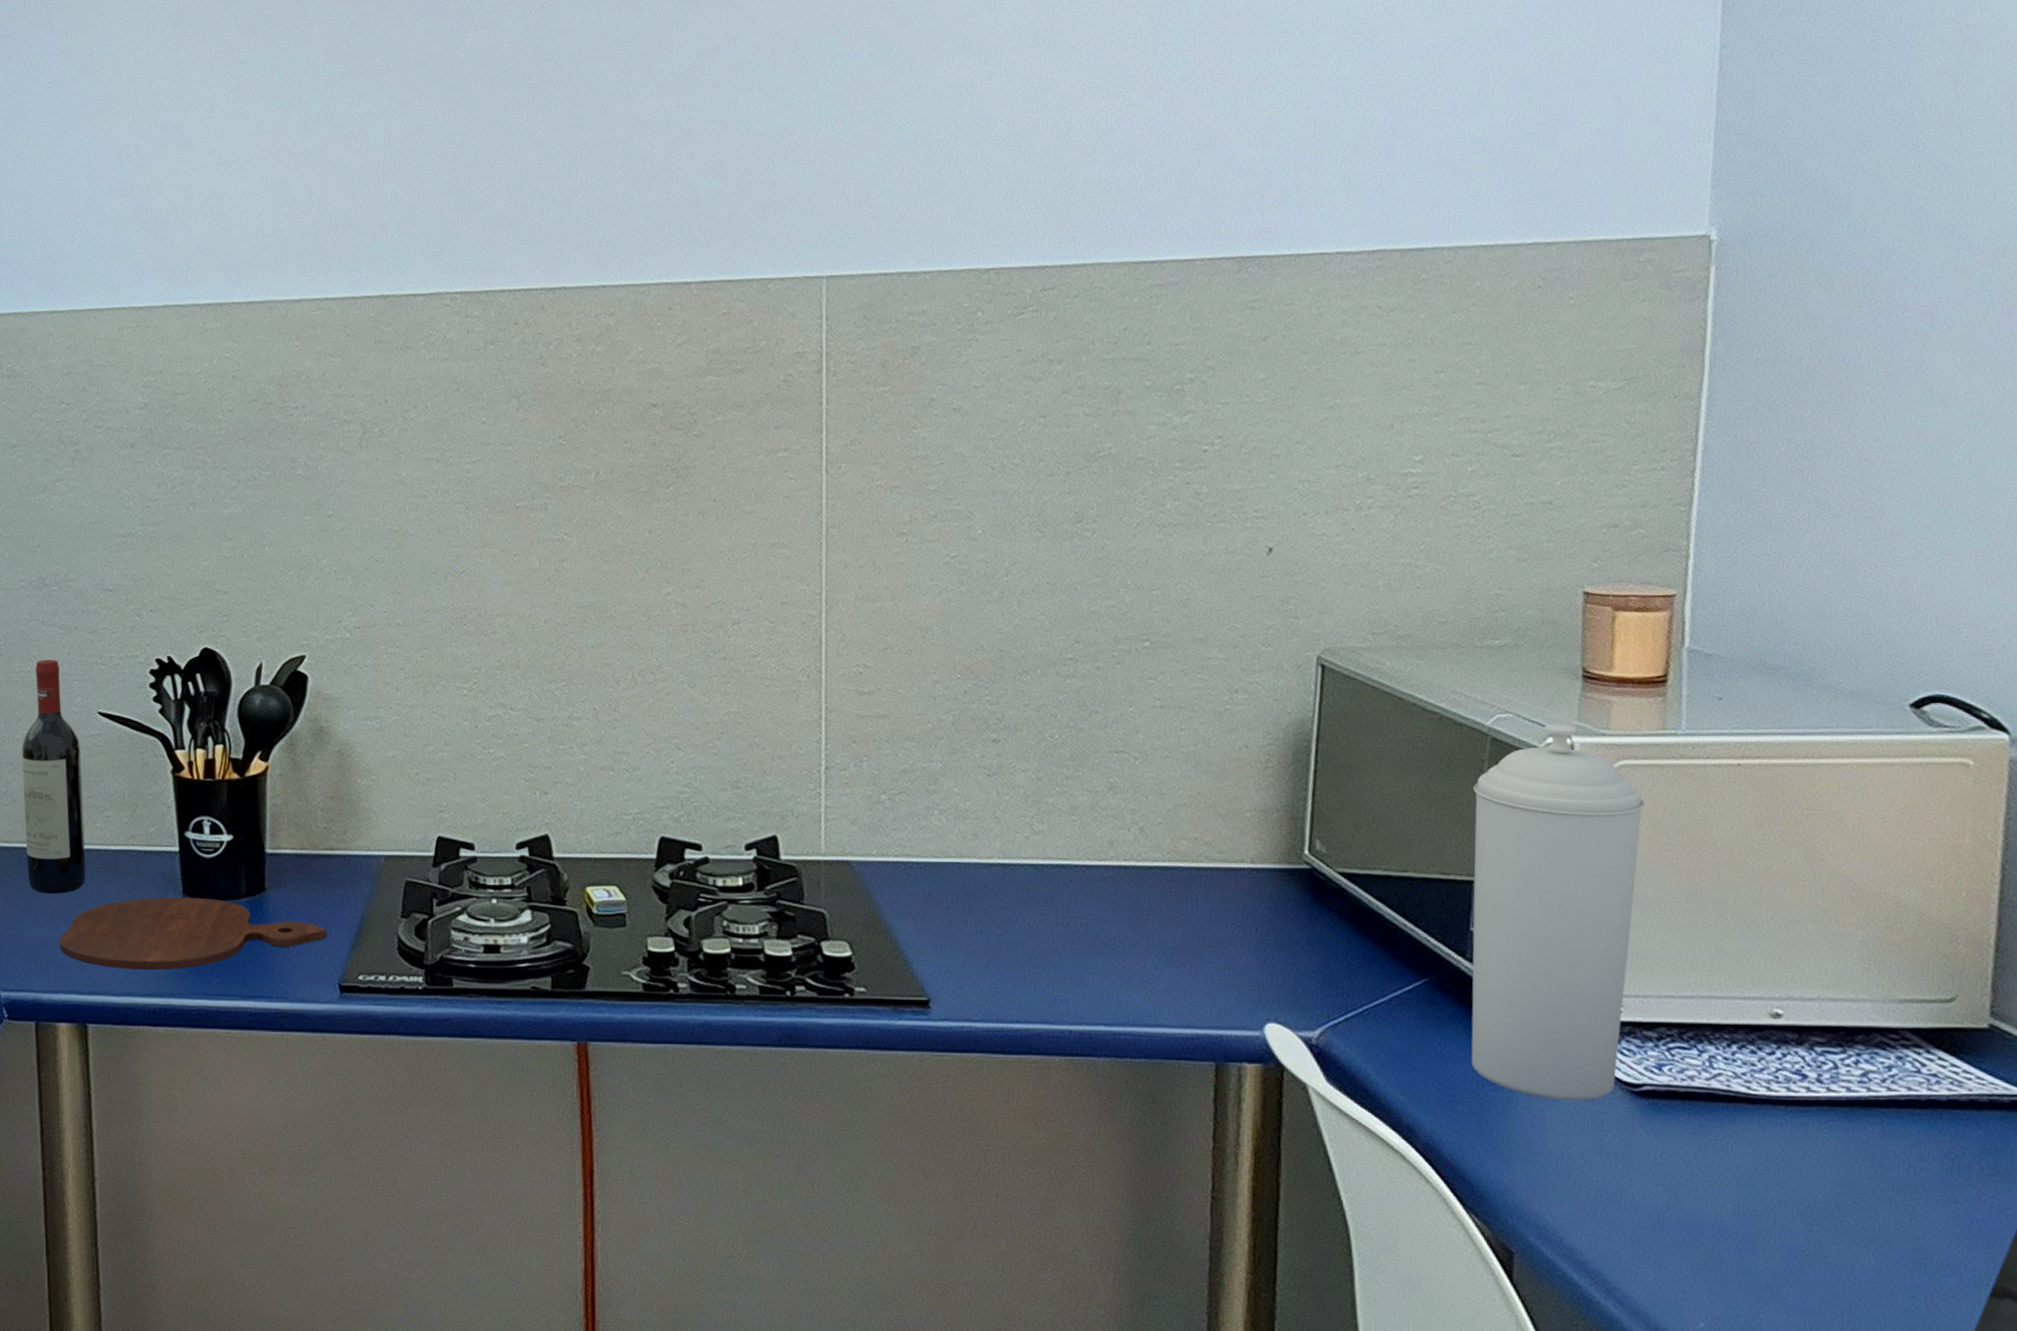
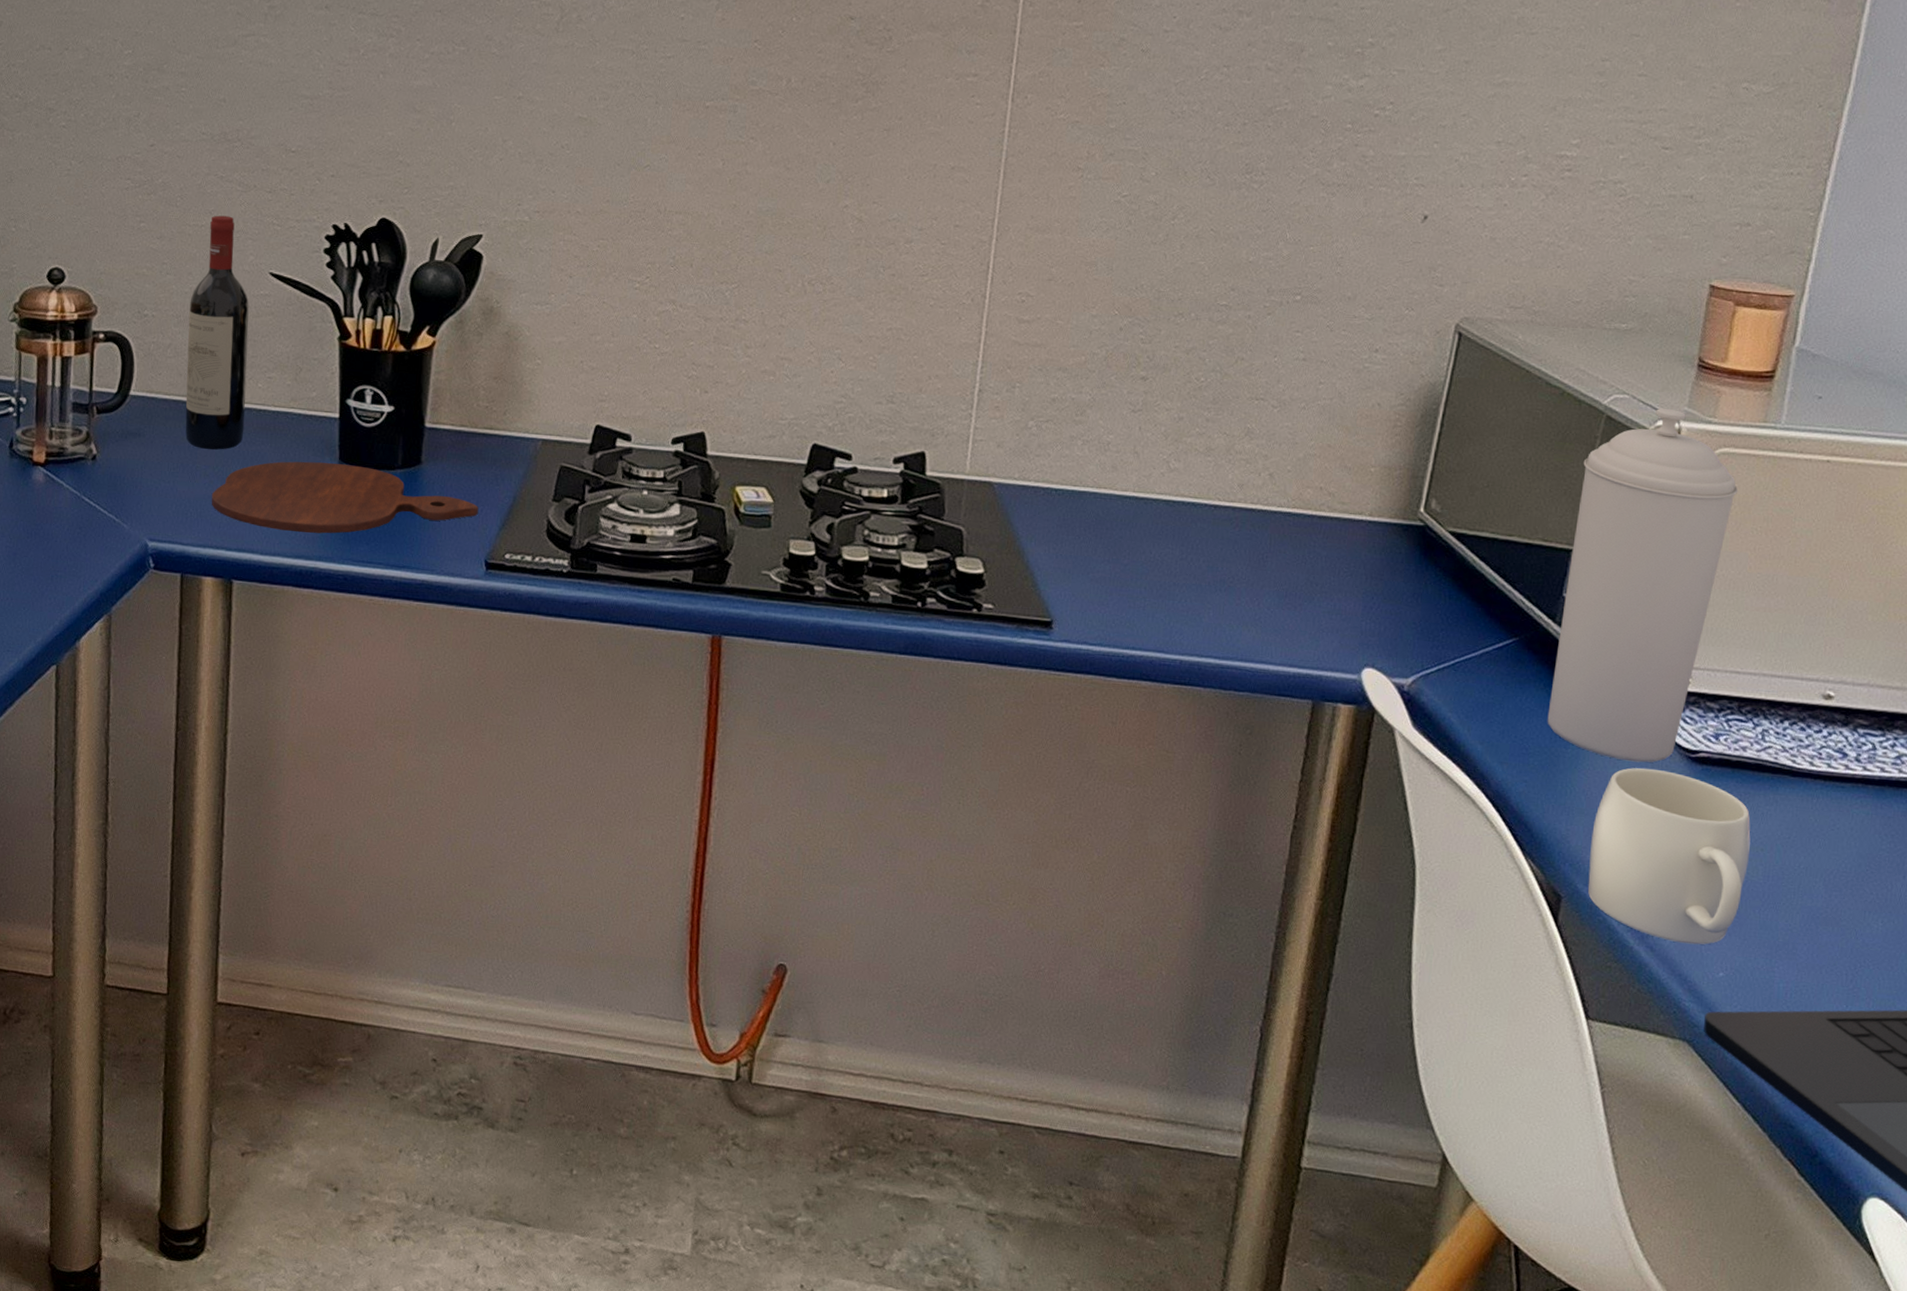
mug: none [1537,1107,1715,1295] -> present [1587,768,1751,945]

